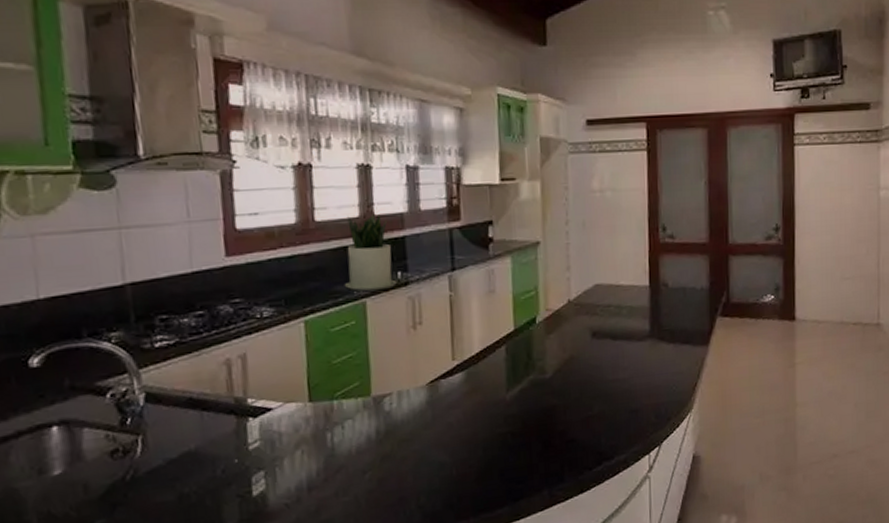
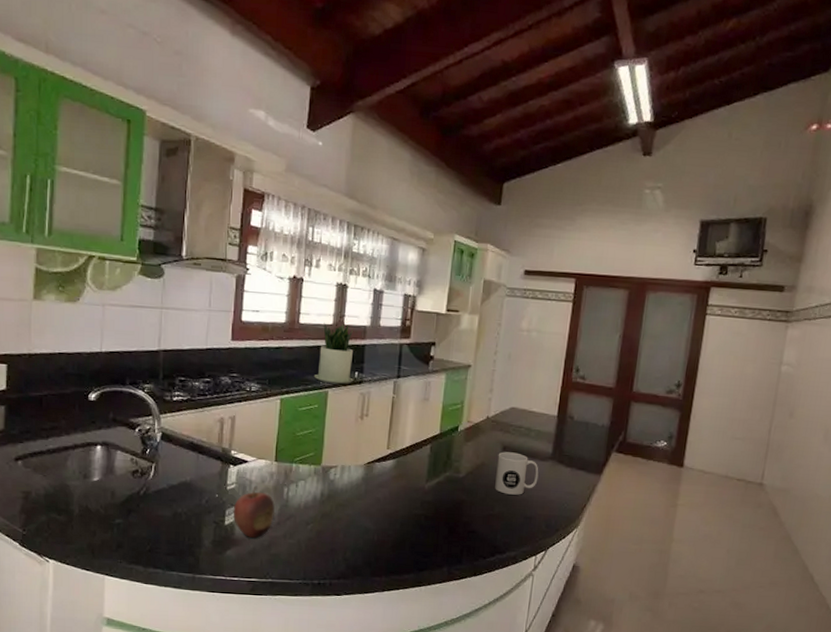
fruit: none [261,437,320,506] -> present [233,485,275,538]
mug: none [588,337,639,389] -> present [495,452,539,495]

